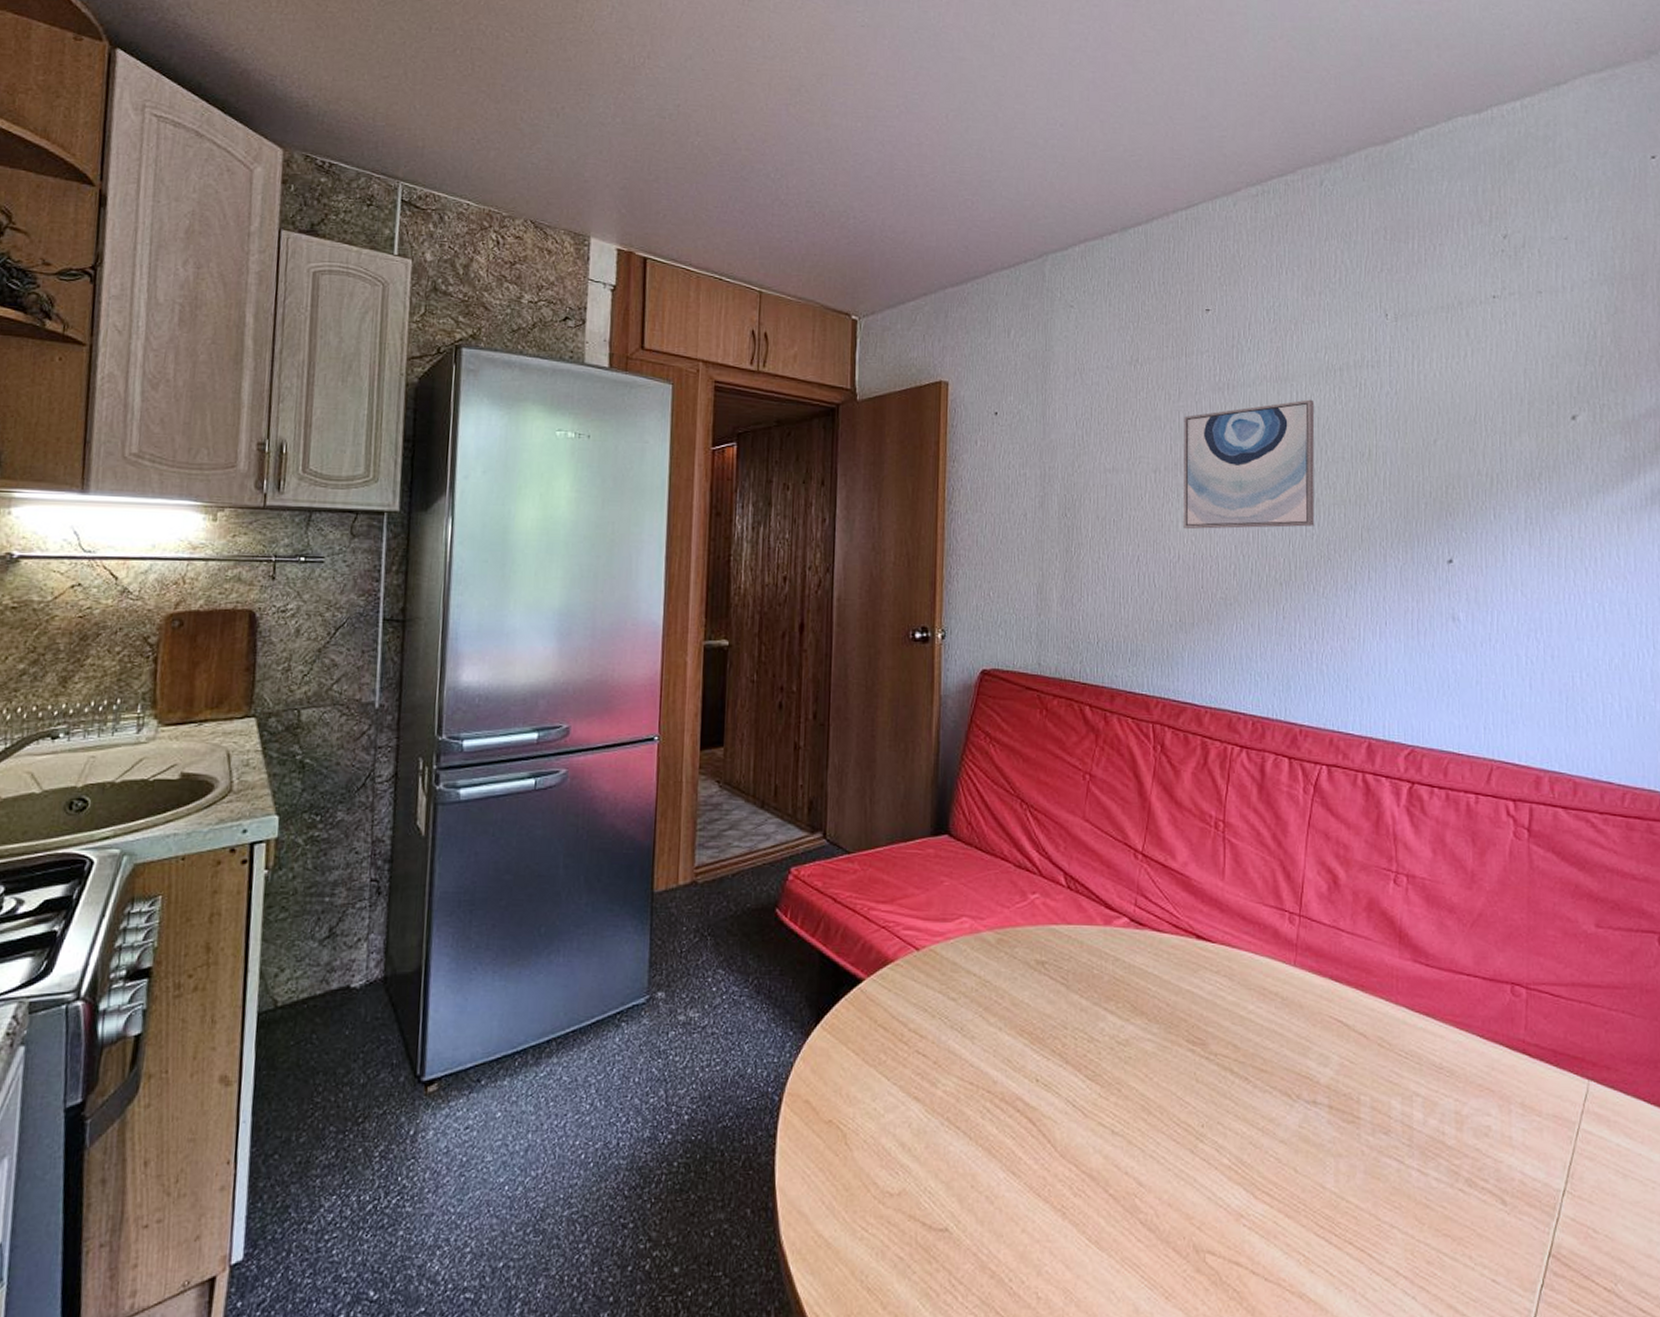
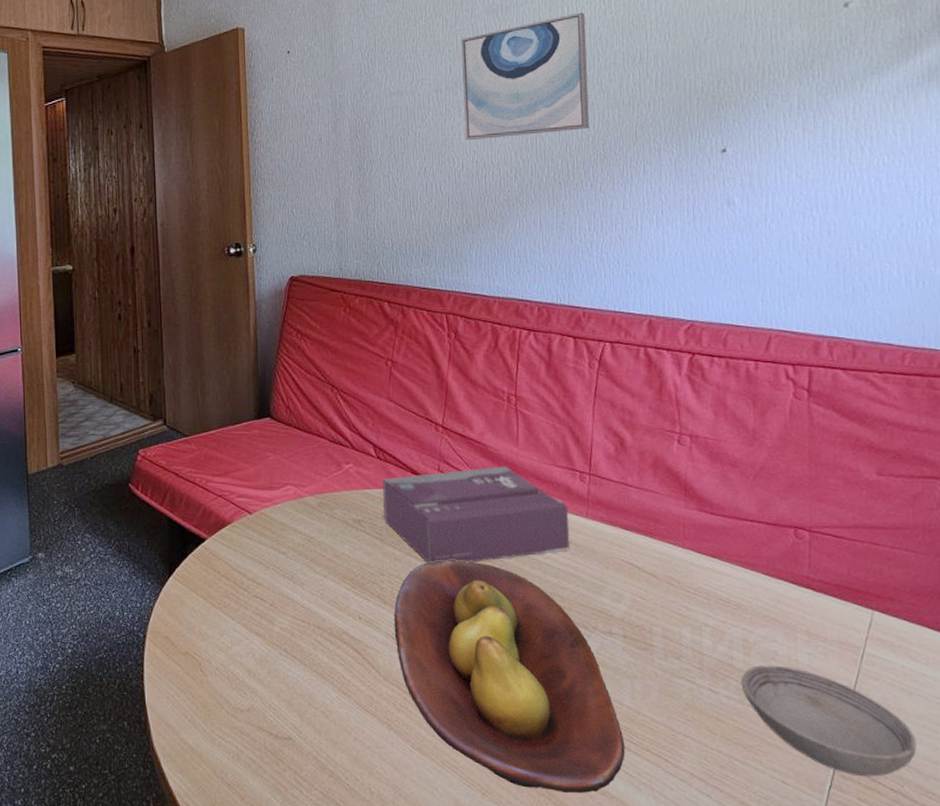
tissue box: none [1071,902,1276,1016] -> present [382,466,570,564]
fruit bowl: none [1075,1012,1326,1297] -> present [393,560,625,794]
bowl: none [1451,1142,1631,1274] -> present [740,665,917,777]

